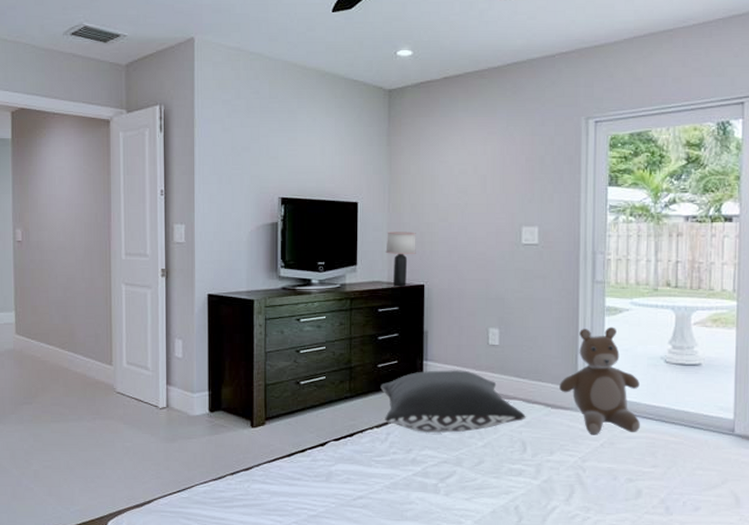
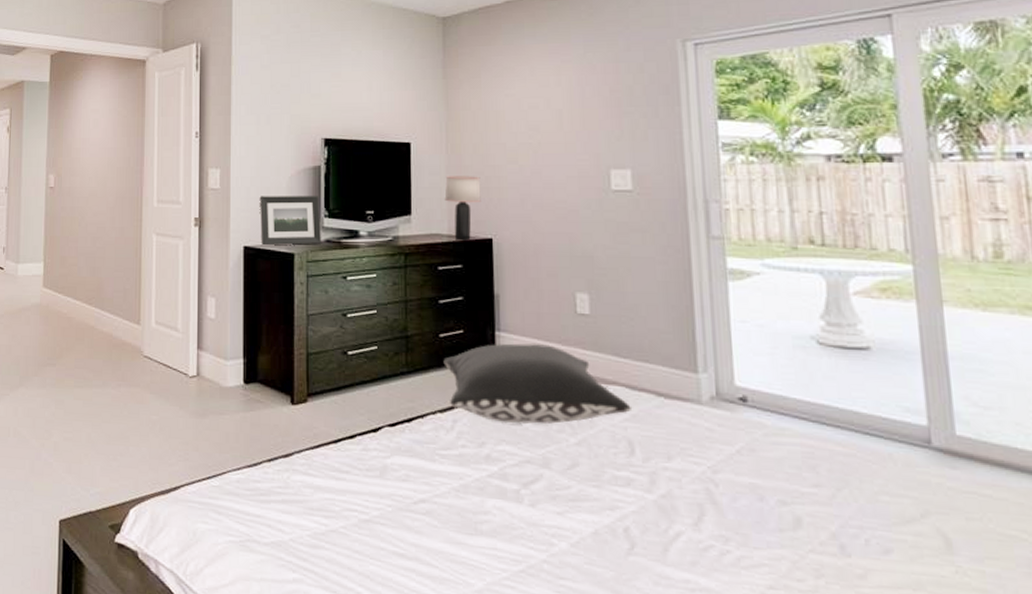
picture frame: none [223,249,278,293] -> present [260,196,321,246]
bear: present [559,327,641,435] -> none [673,294,792,438]

